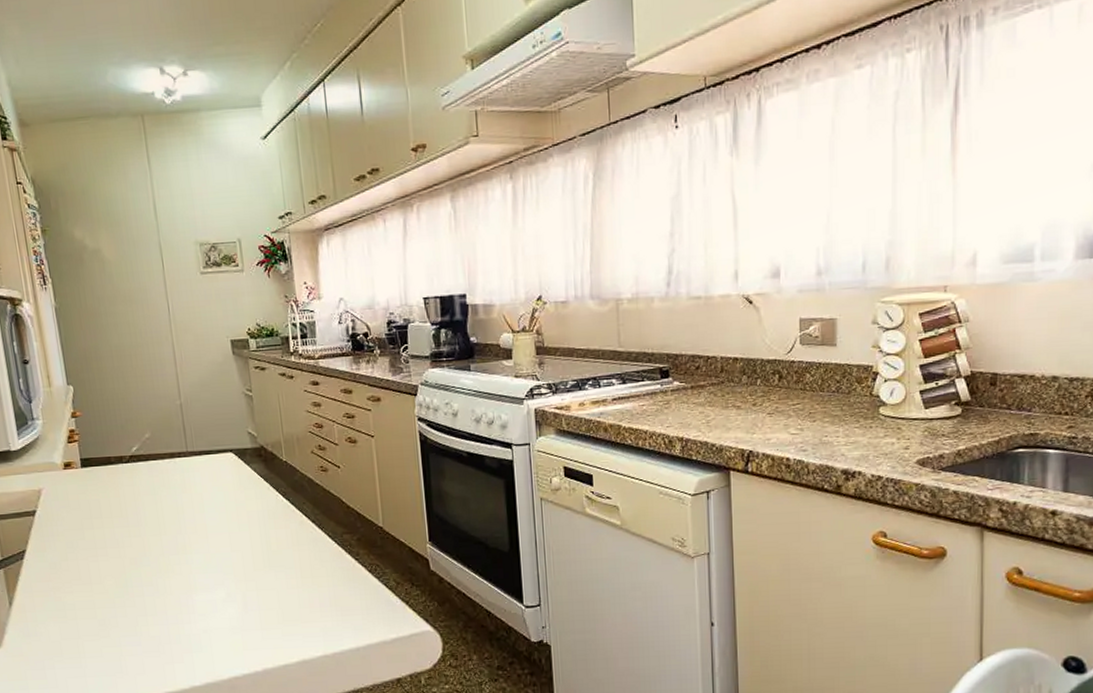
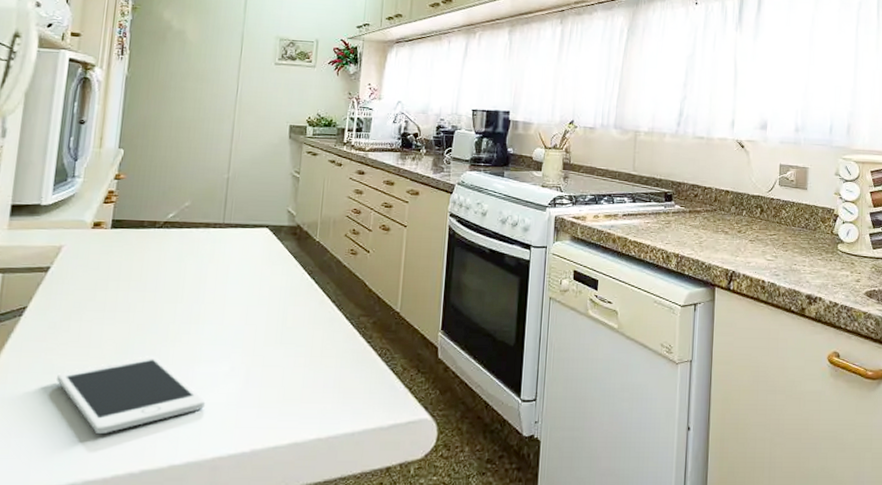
cell phone: none [70,588,212,663] -> present [57,356,206,435]

